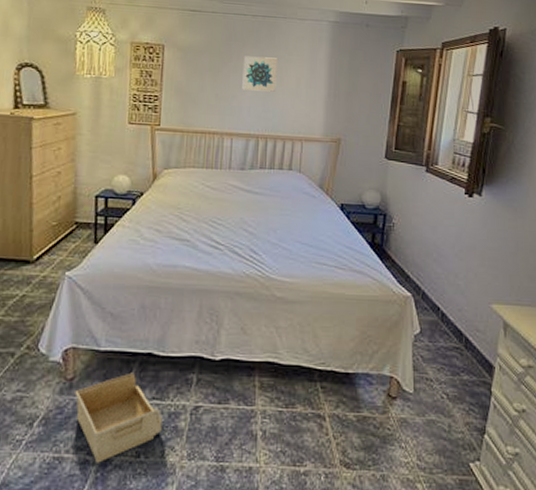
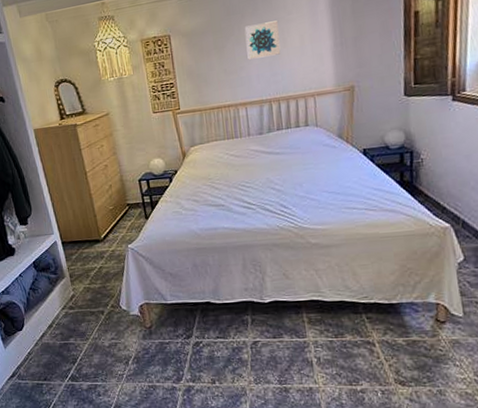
storage bin: present [74,372,163,463] -> none [154,318,229,389]

